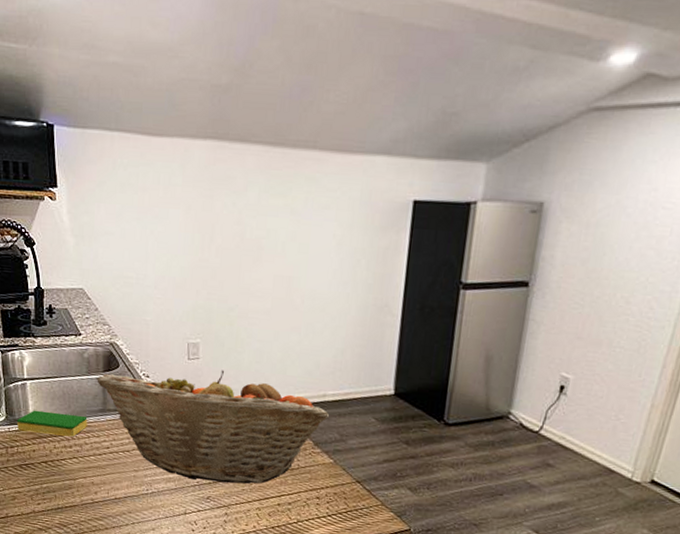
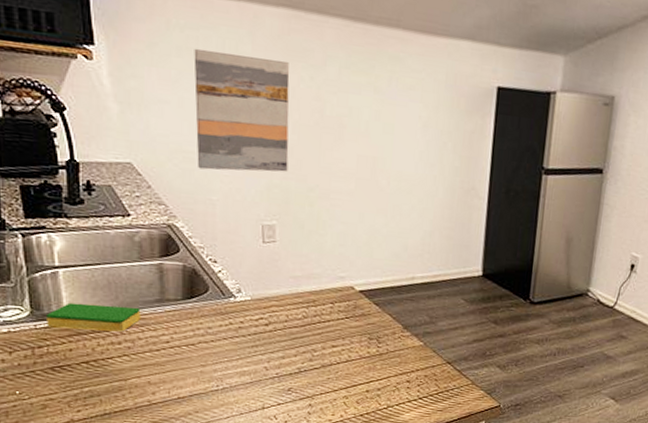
fruit basket: present [97,369,330,484] -> none [151,253,419,373]
wall art: none [134,183,215,294] -> present [194,48,290,172]

